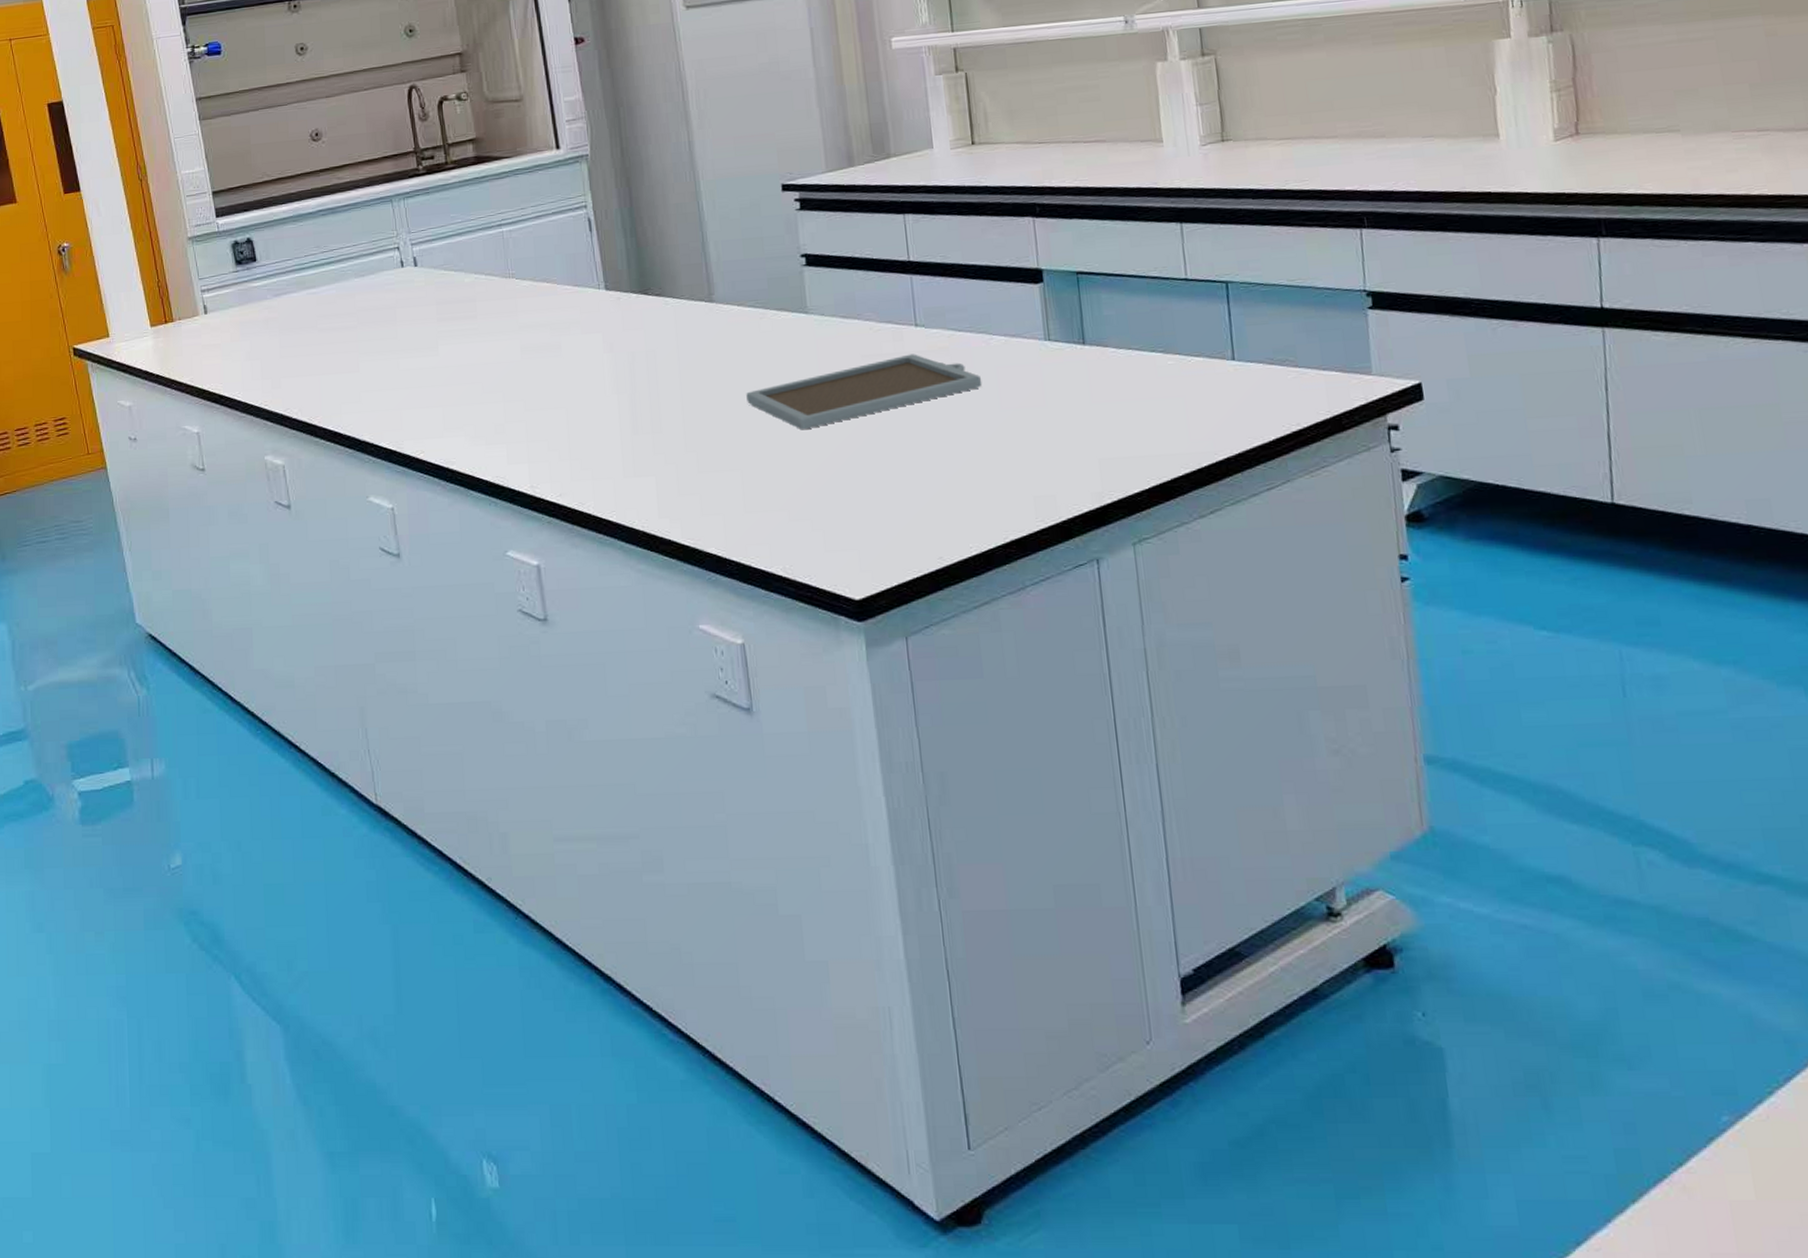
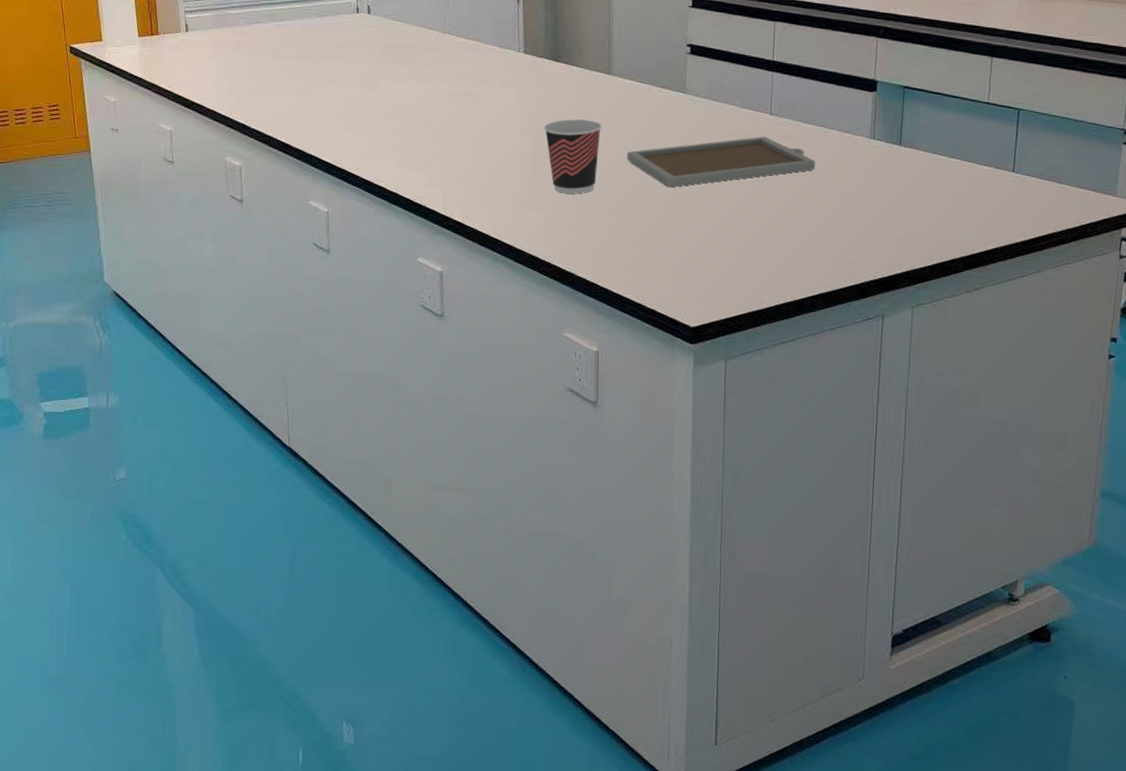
cup: none [640,359,713,453] -> present [544,119,602,194]

